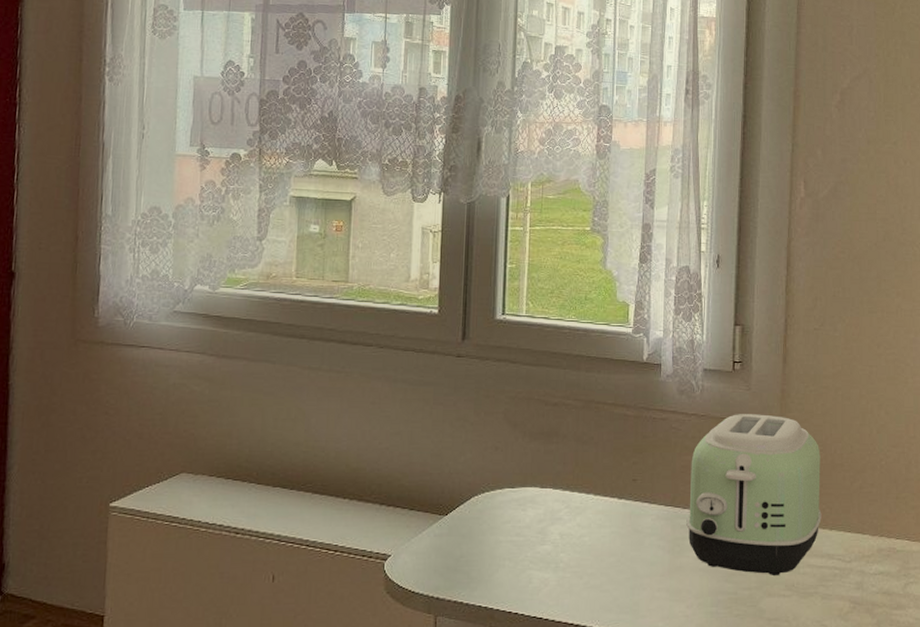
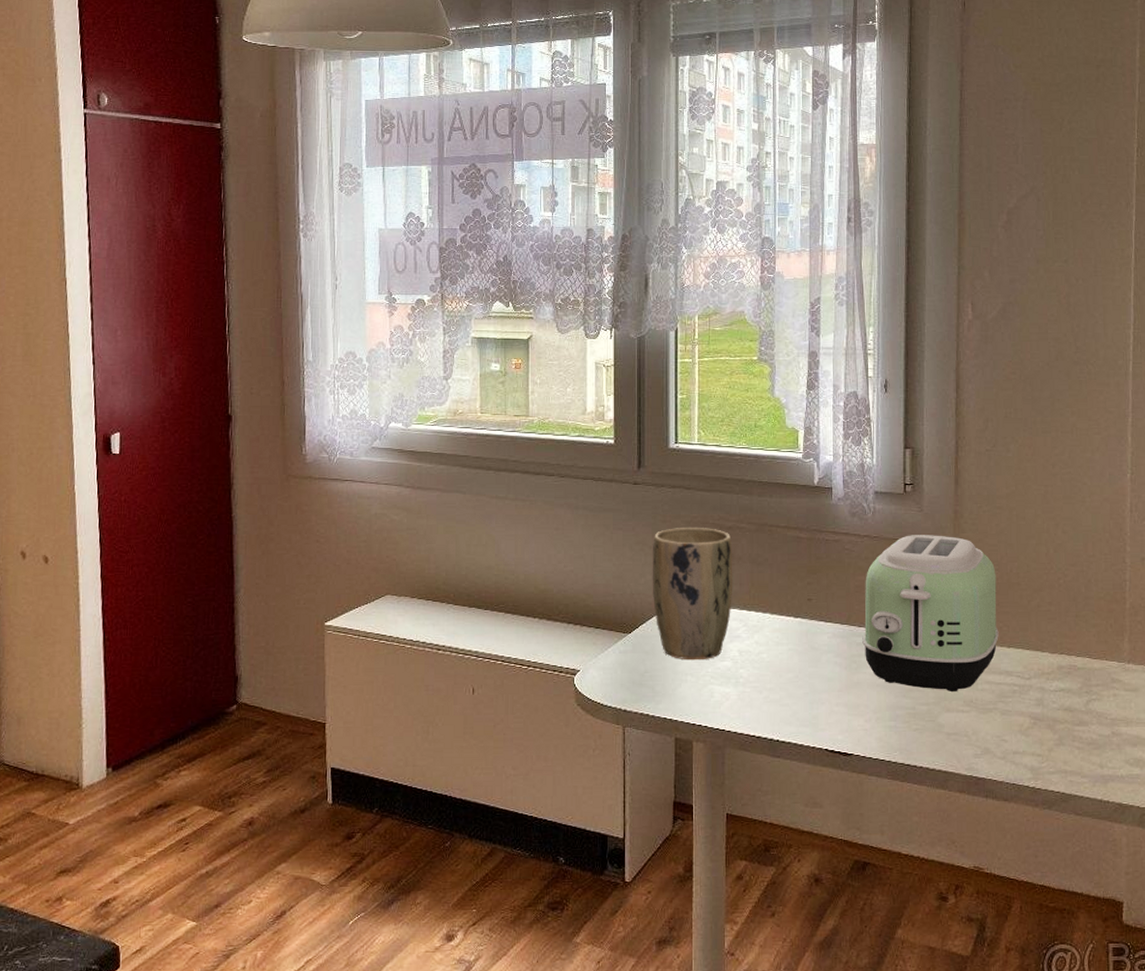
plant pot: none [472,403,557,544] -> present [652,528,733,661]

